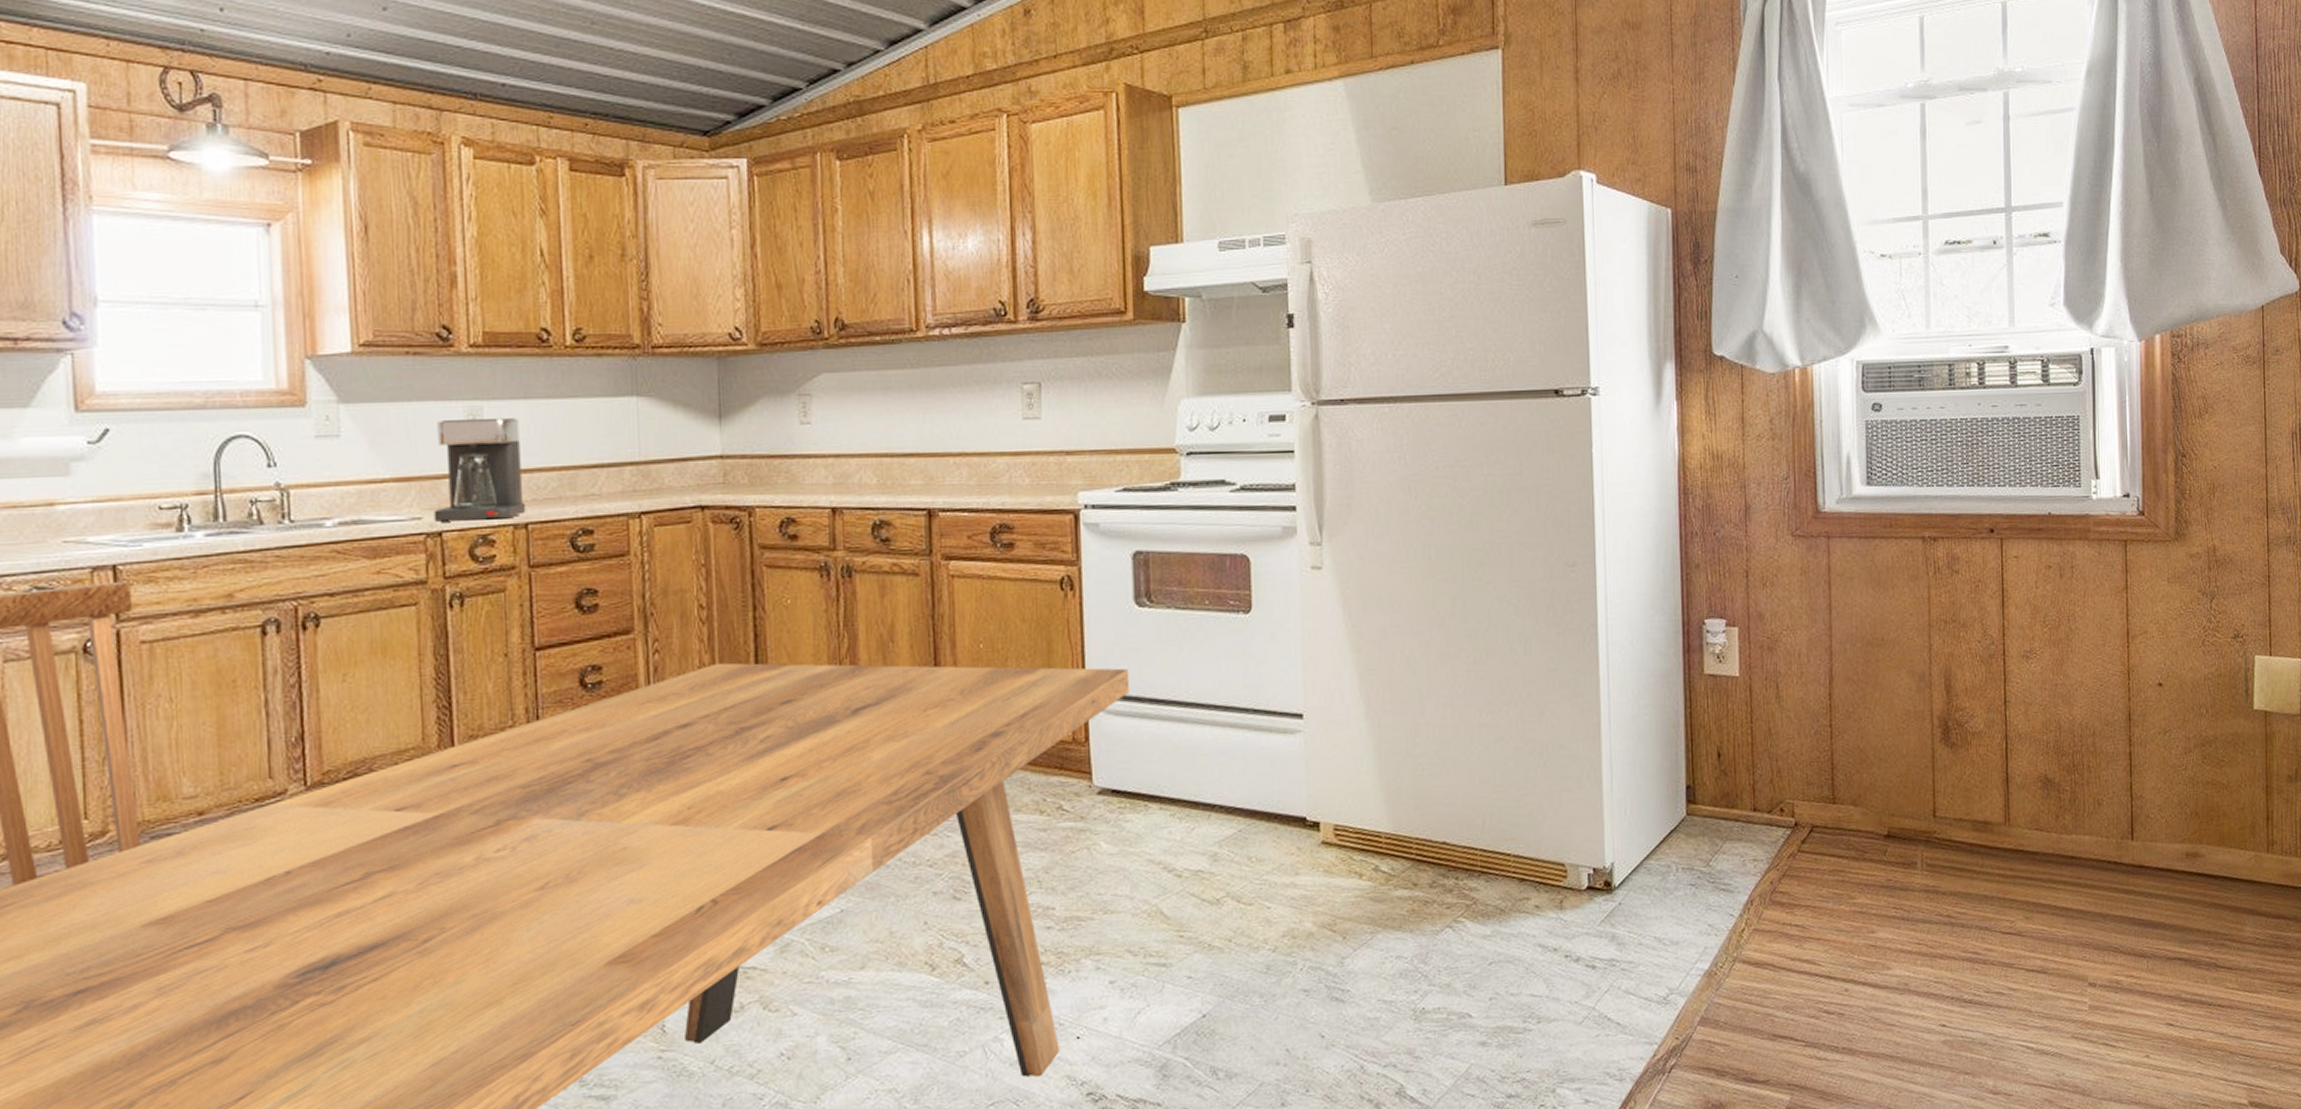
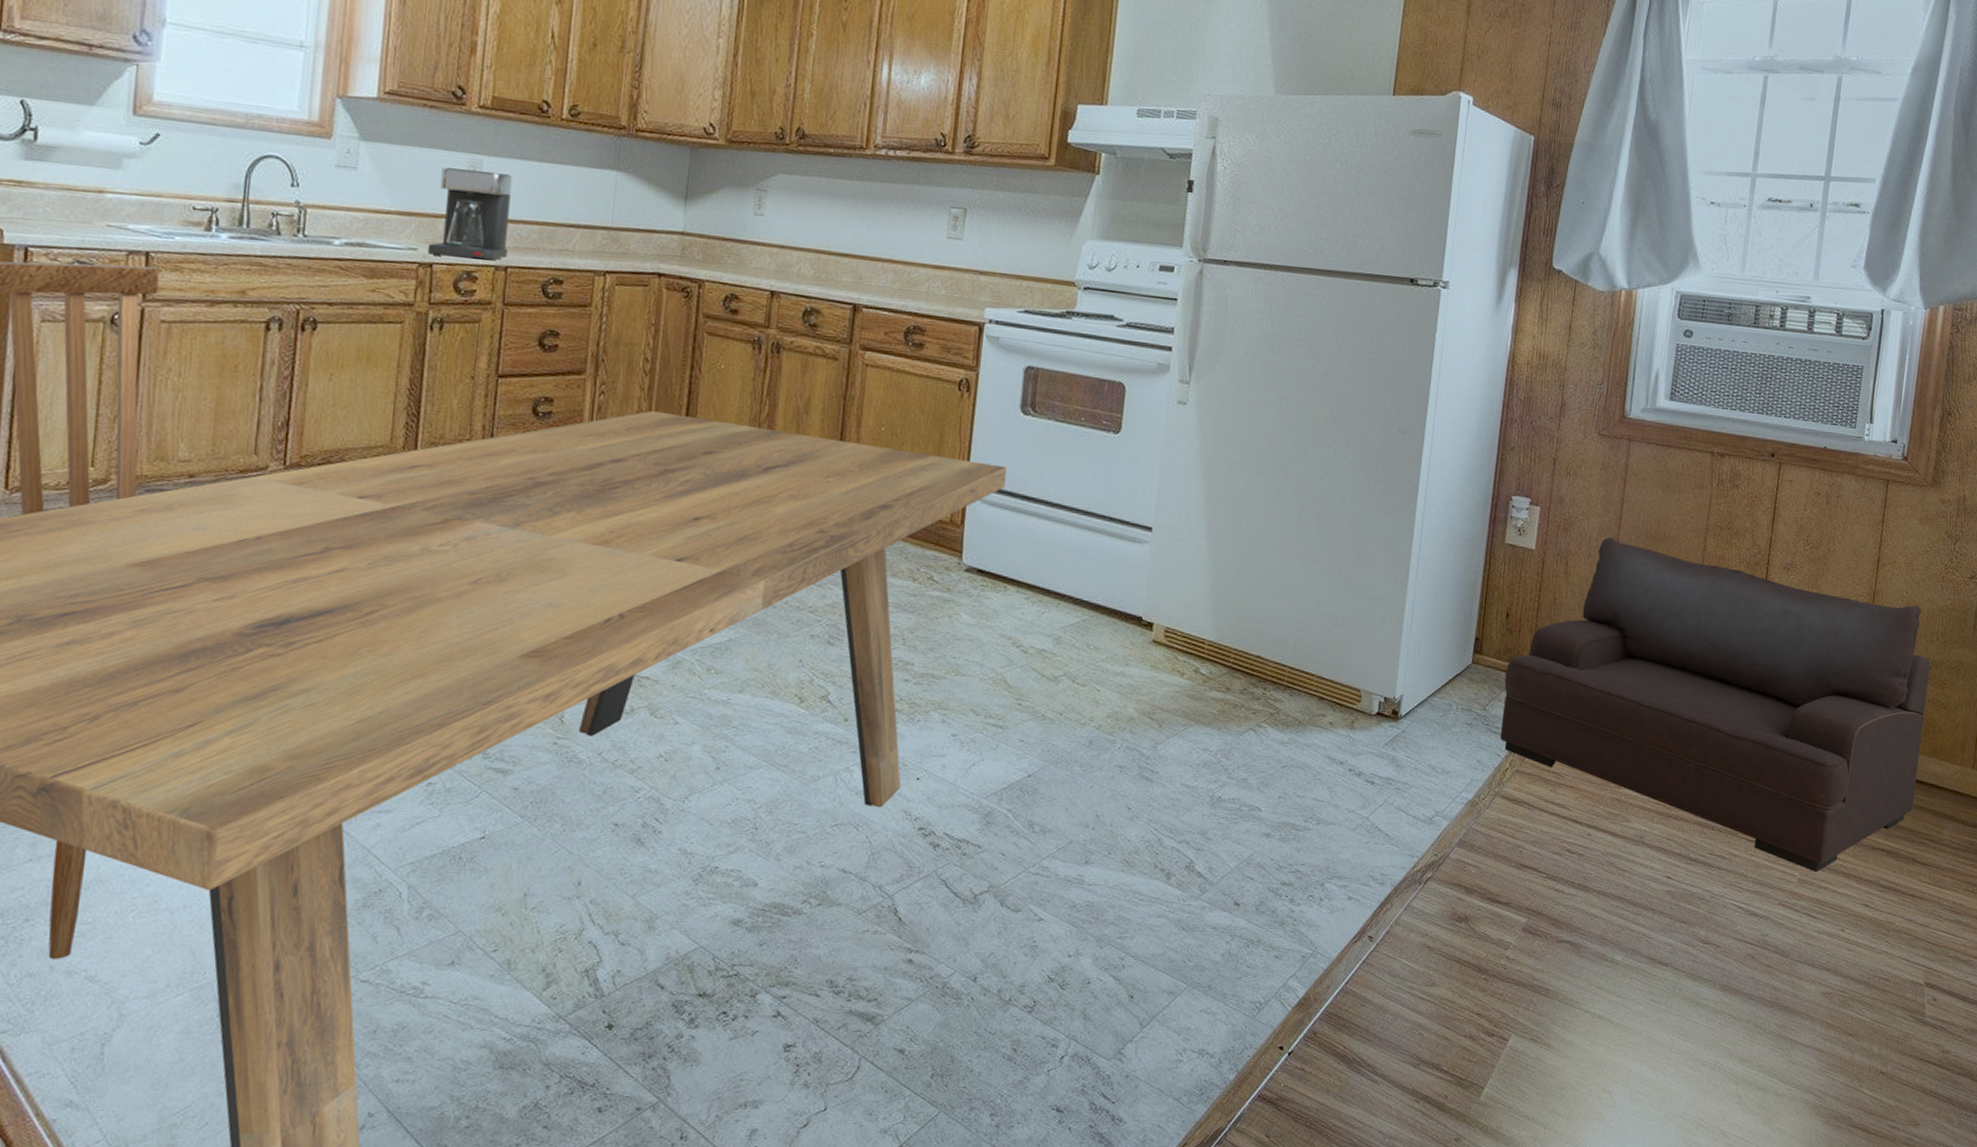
armchair: none [1726,650,2207,996] -> present [1500,537,1931,873]

